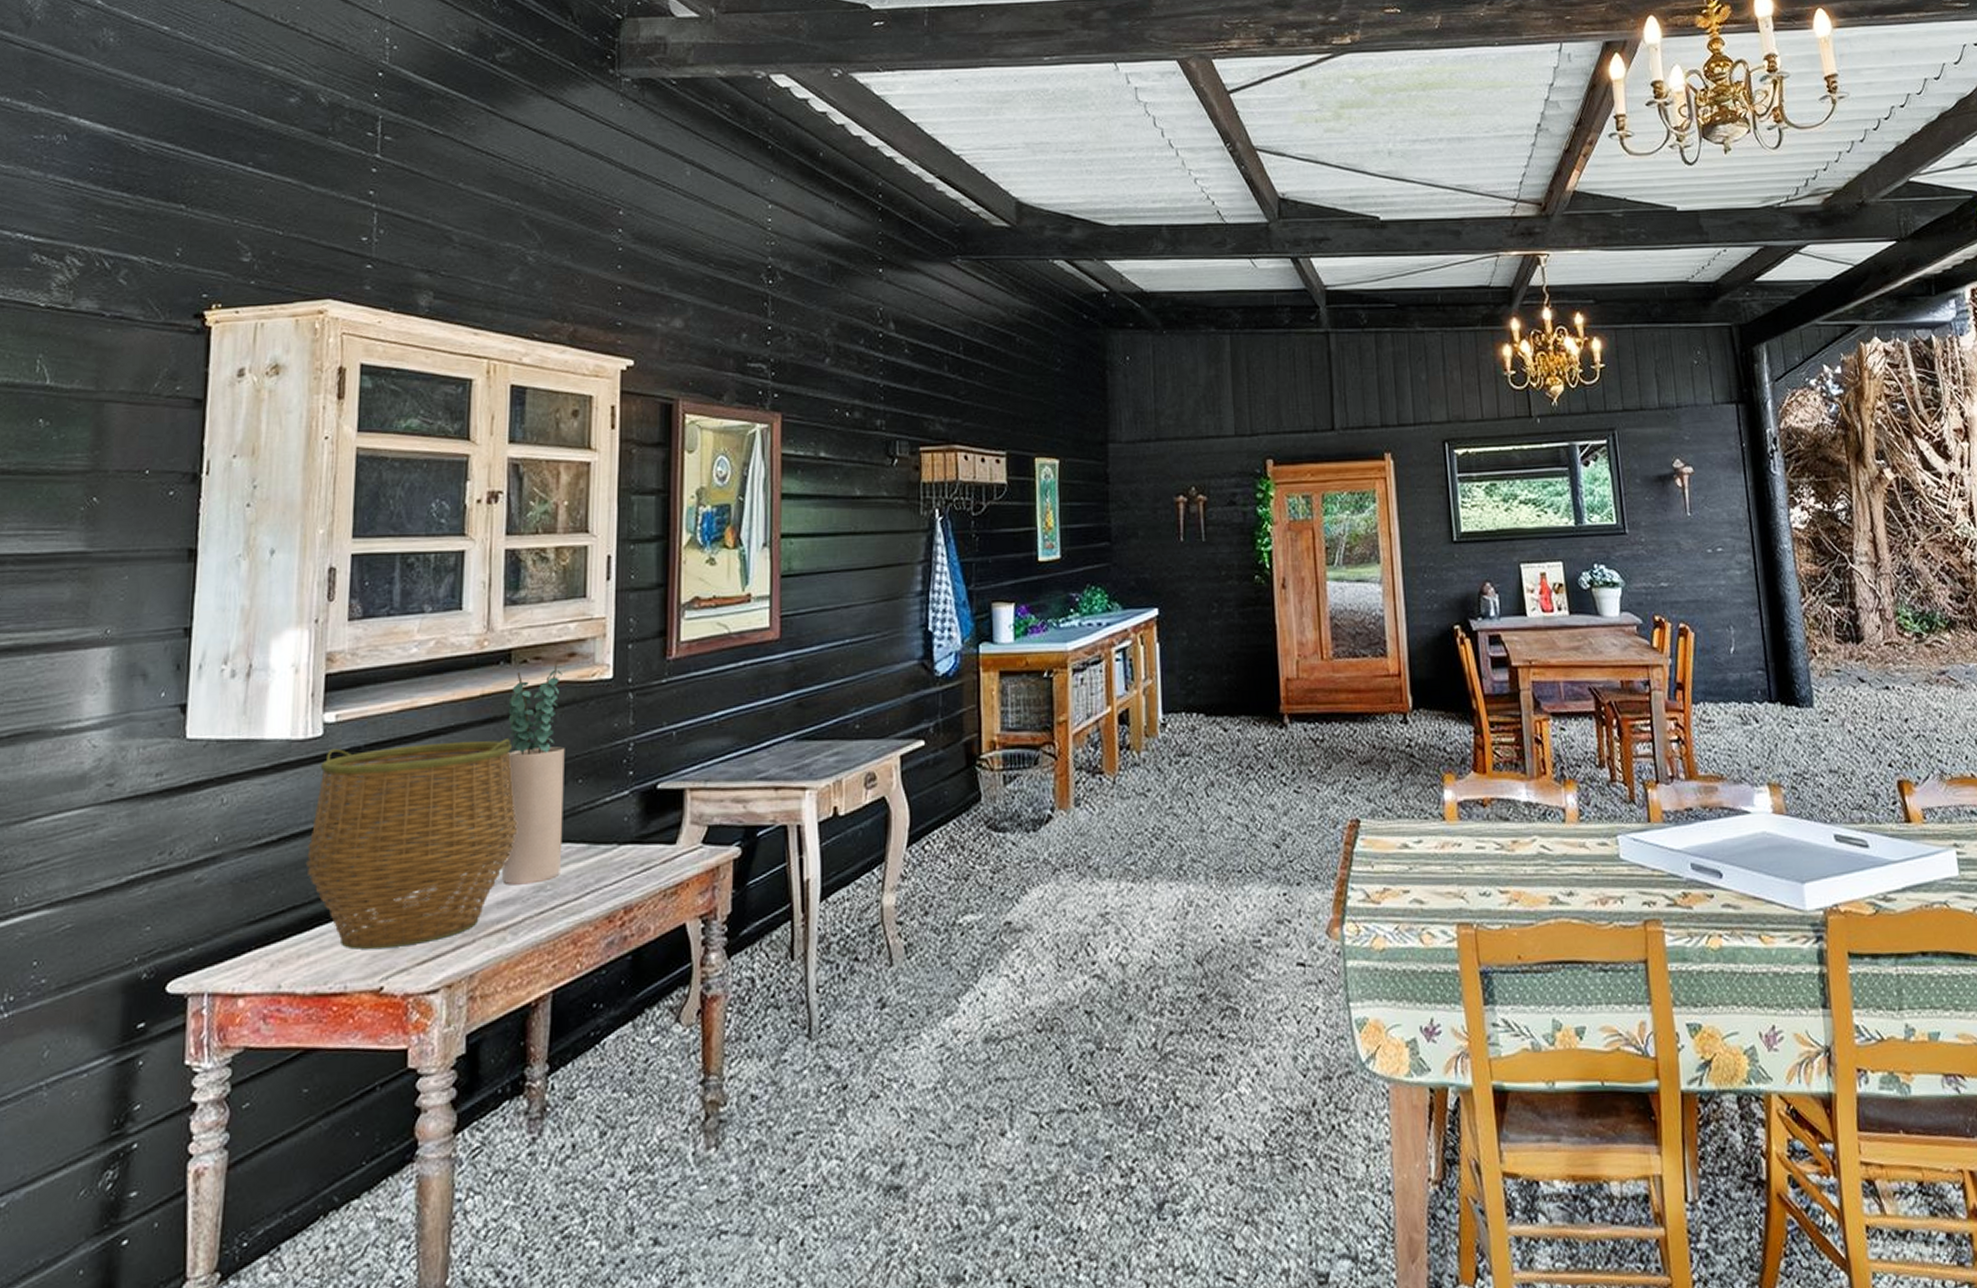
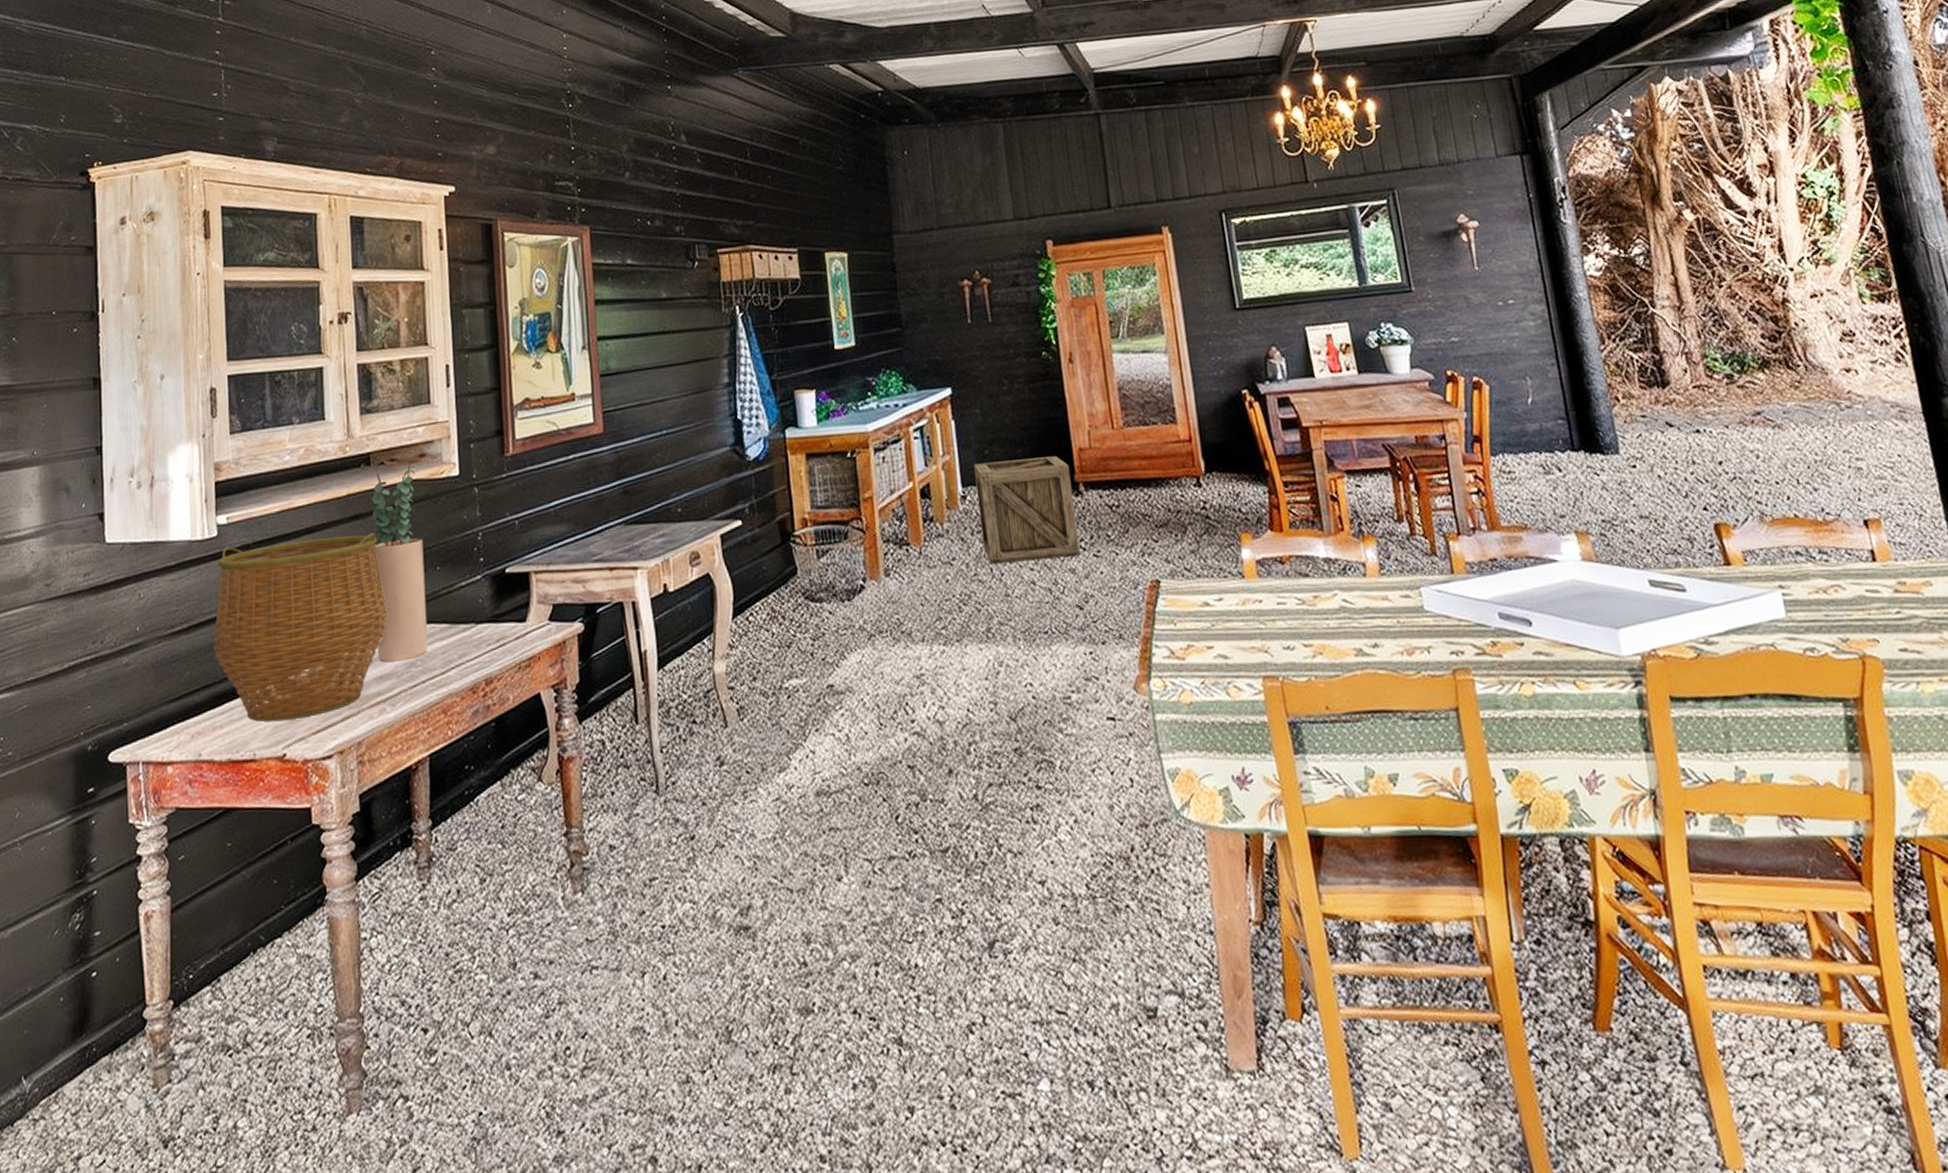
wooden crate: none [1177,685,1281,797] -> present [974,456,1081,564]

